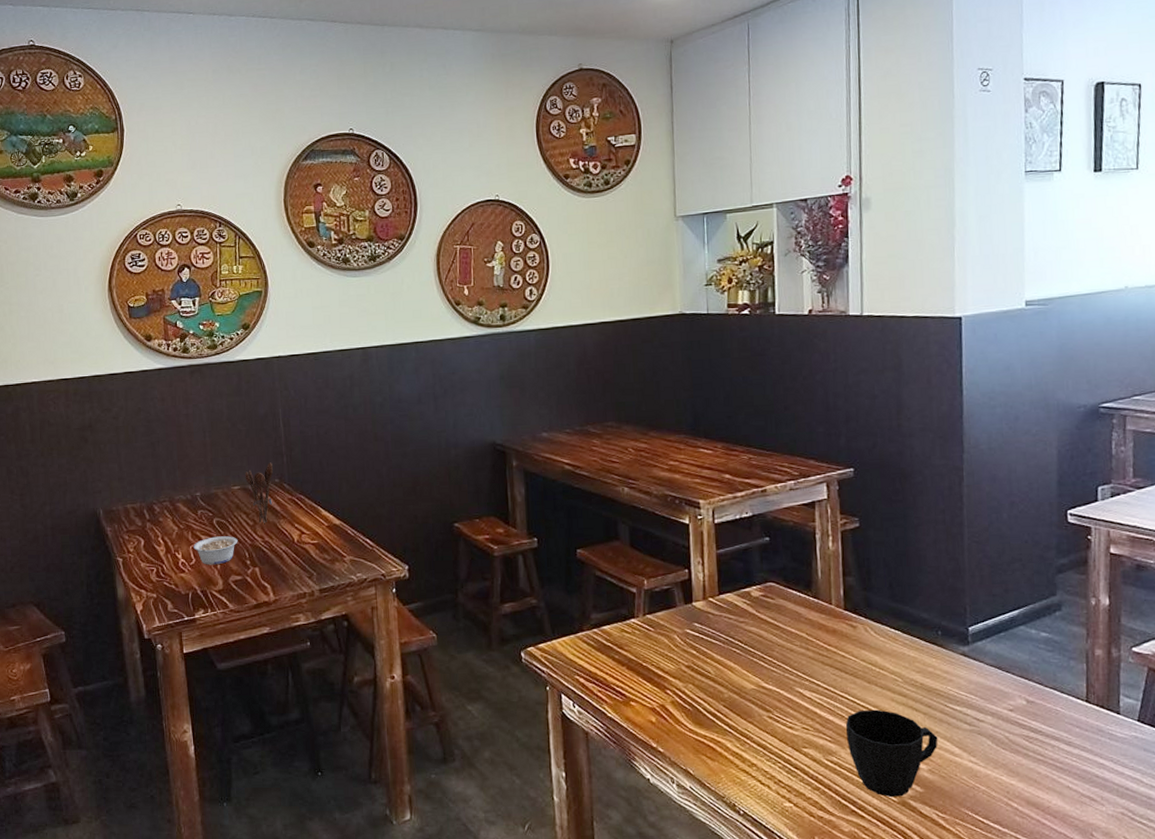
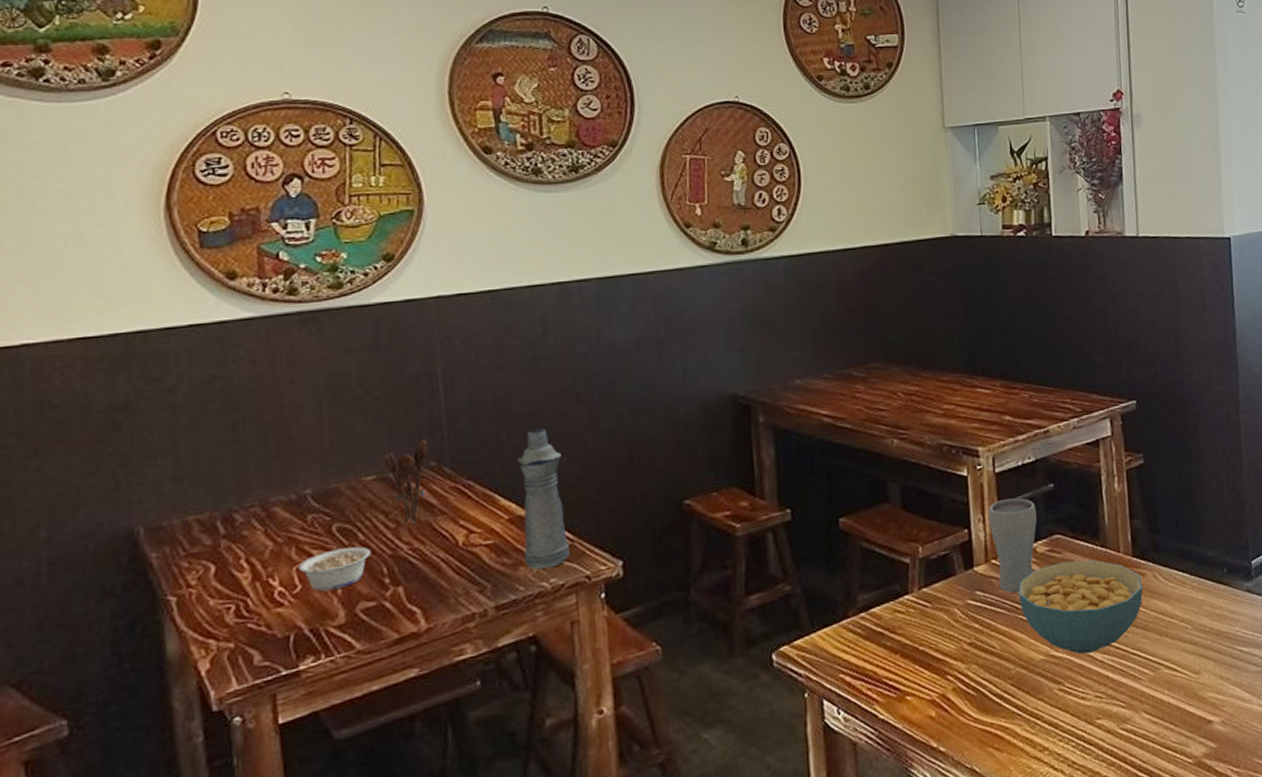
bottle: none [334,460,370,566] -> present [518,428,570,570]
drinking glass: none [707,547,752,629] -> present [988,498,1037,593]
cereal bowl: none [733,607,854,689] -> present [1018,560,1144,654]
cup: present [846,709,938,797] -> none [1139,663,1229,760]

